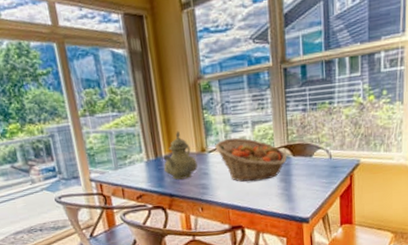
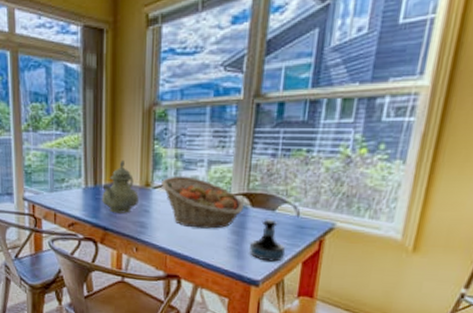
tequila bottle: none [297,164,326,201] -> present [250,219,286,262]

